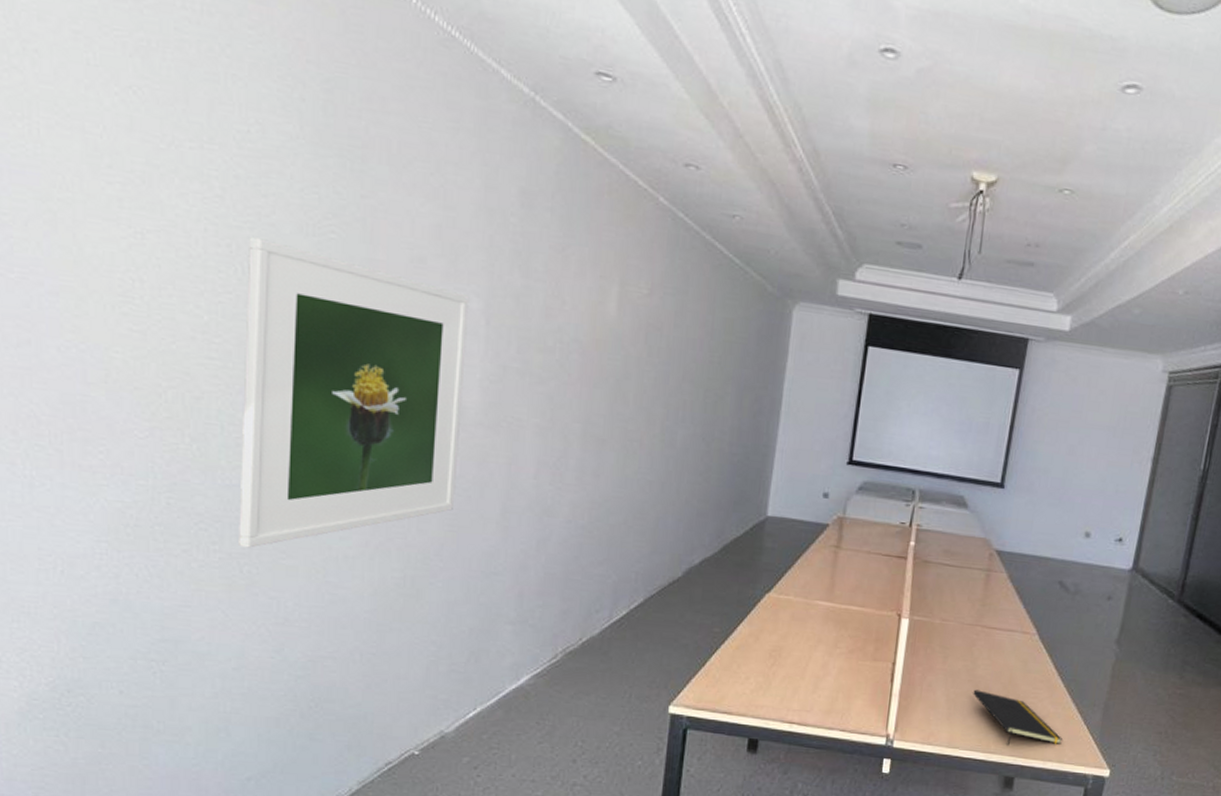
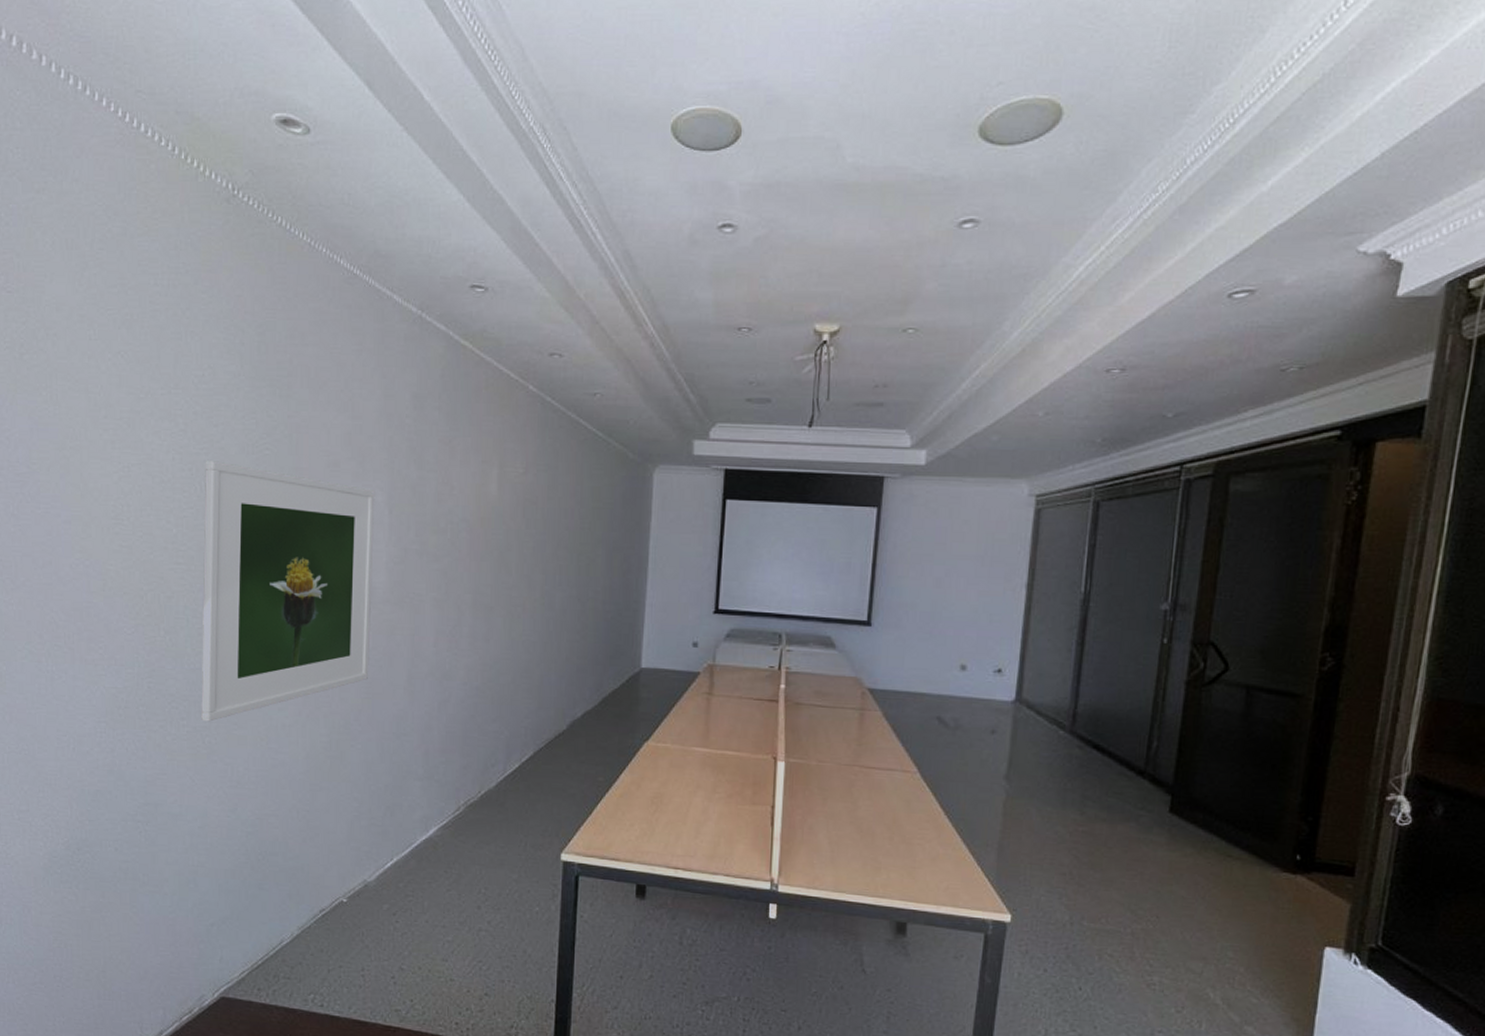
notepad: present [973,689,1062,746] -> none [856,831,955,890]

